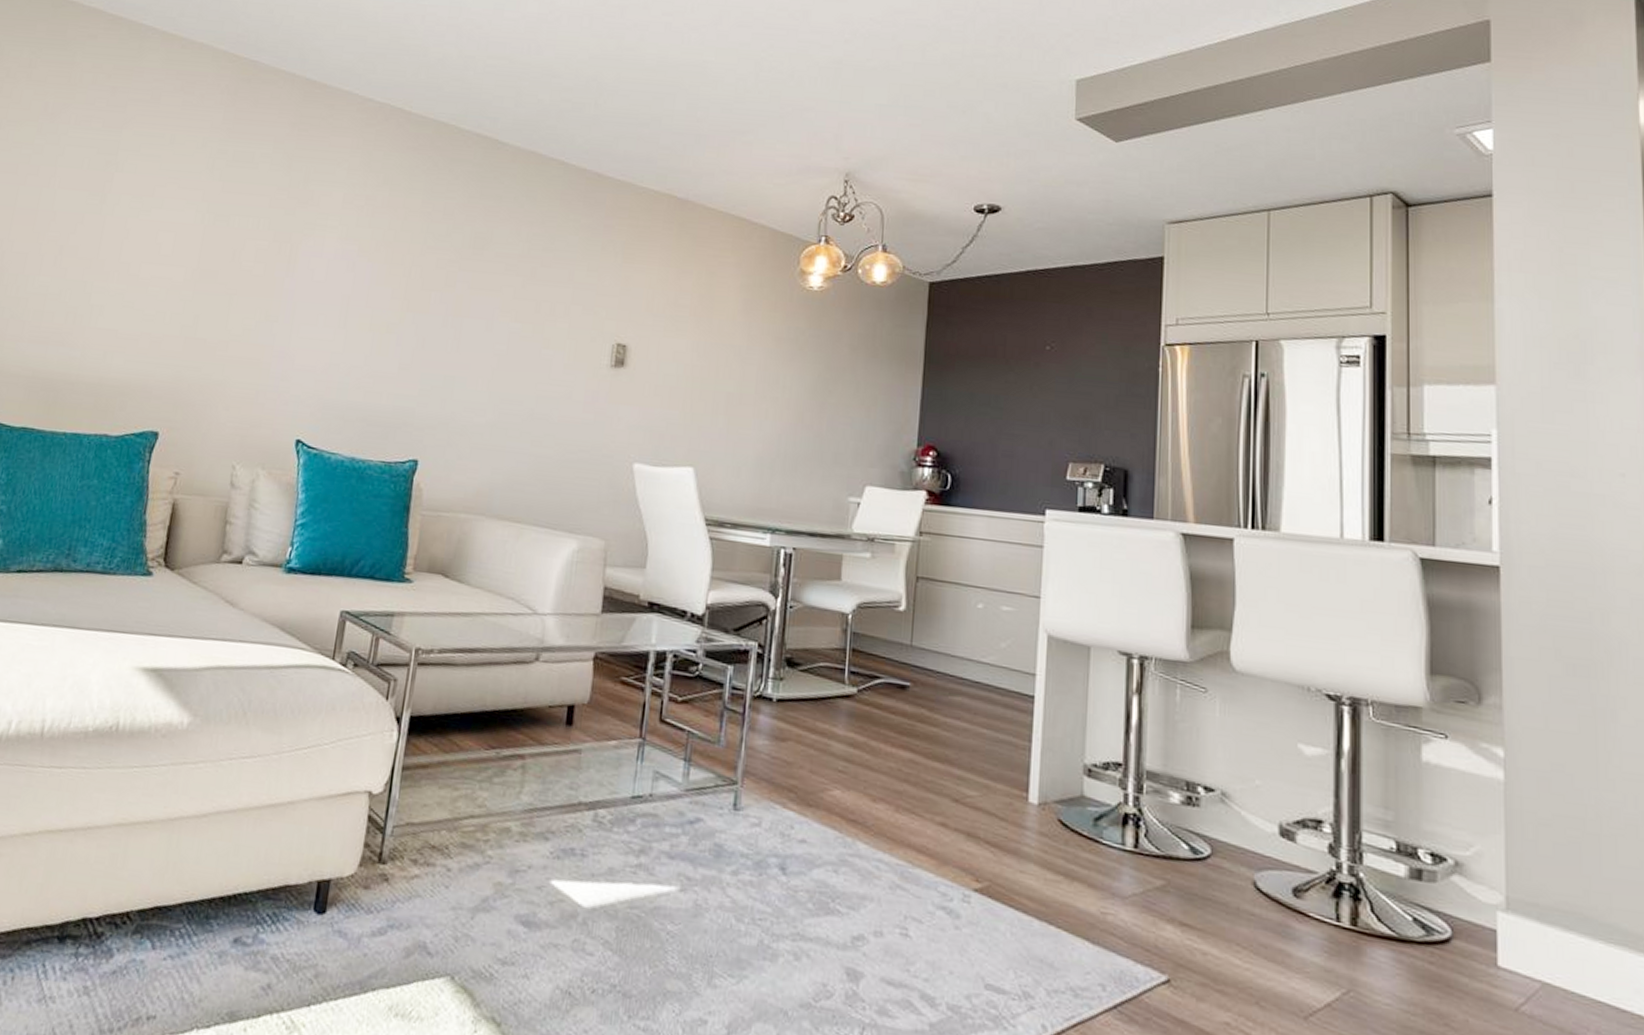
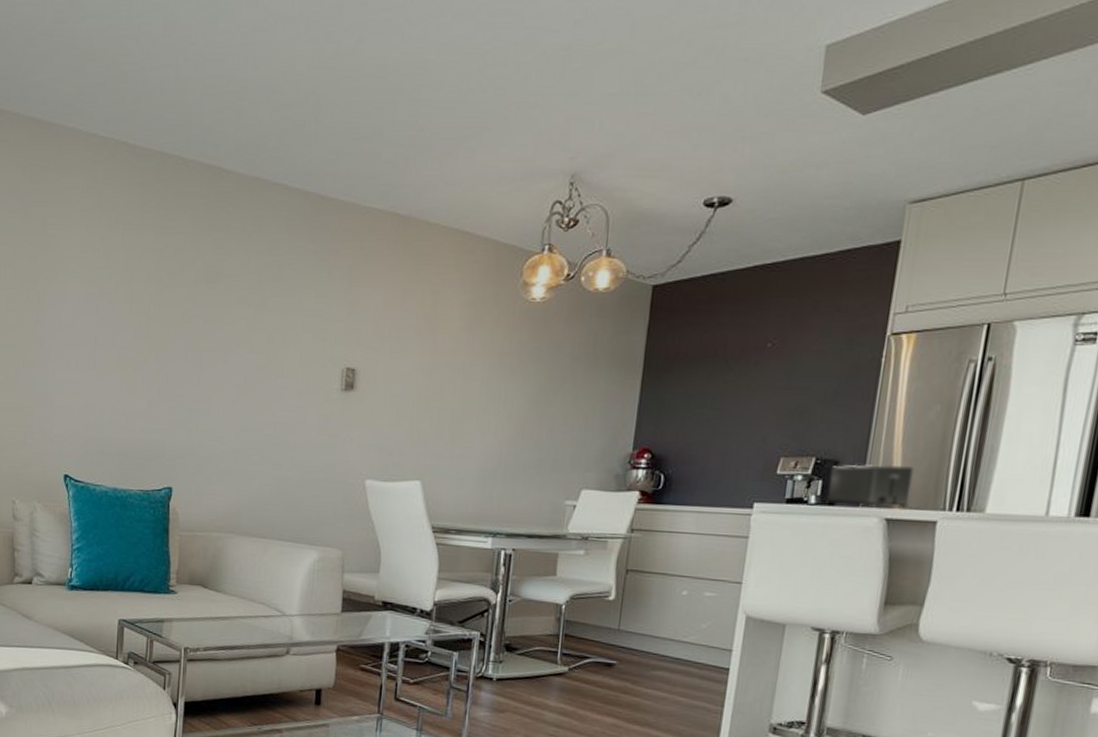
toaster: none [1120,474,1206,523] -> present [827,464,916,508]

